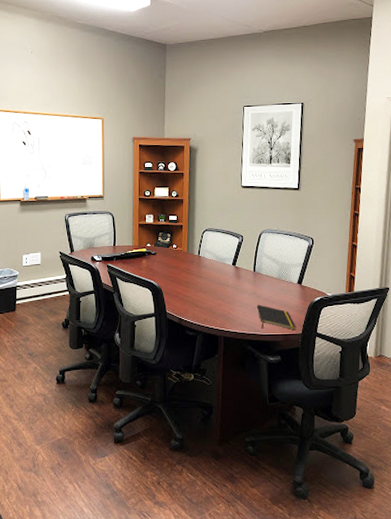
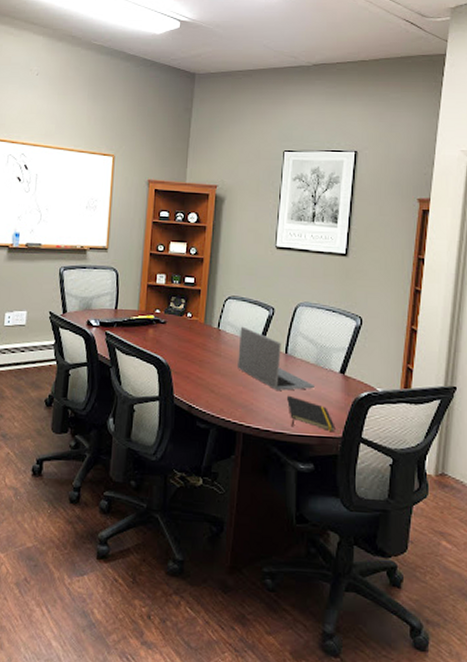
laptop: none [216,252,278,301] -> present [238,326,315,391]

